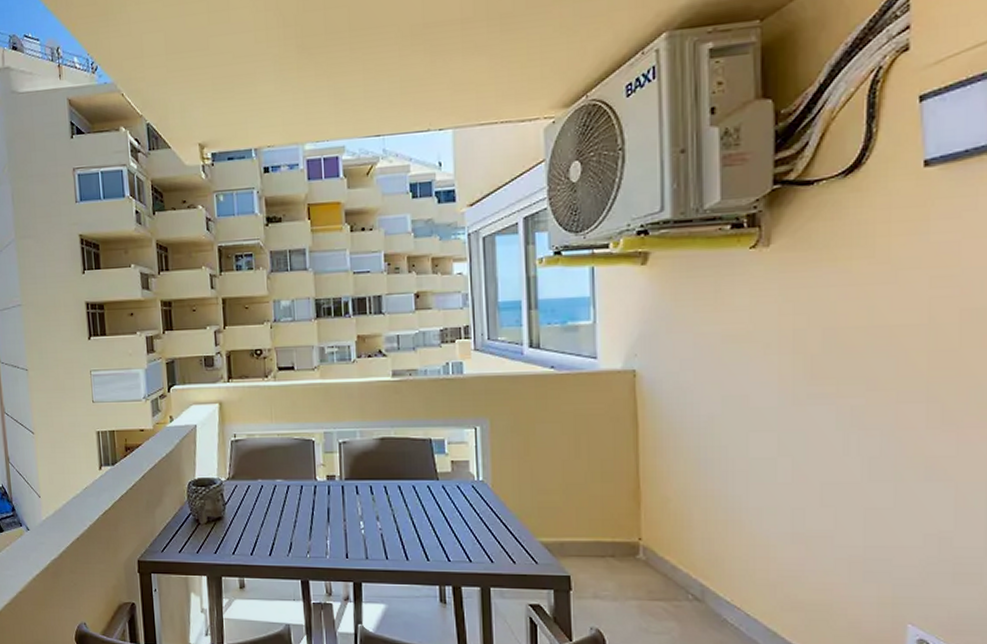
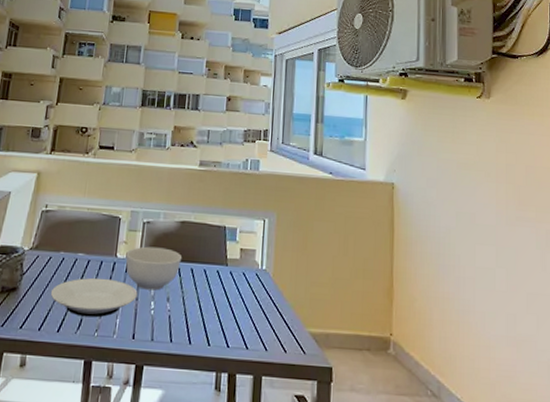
plate: none [256,502,345,540] -> present [51,277,138,318]
bowl: none [326,467,387,510] -> present [125,246,183,291]

